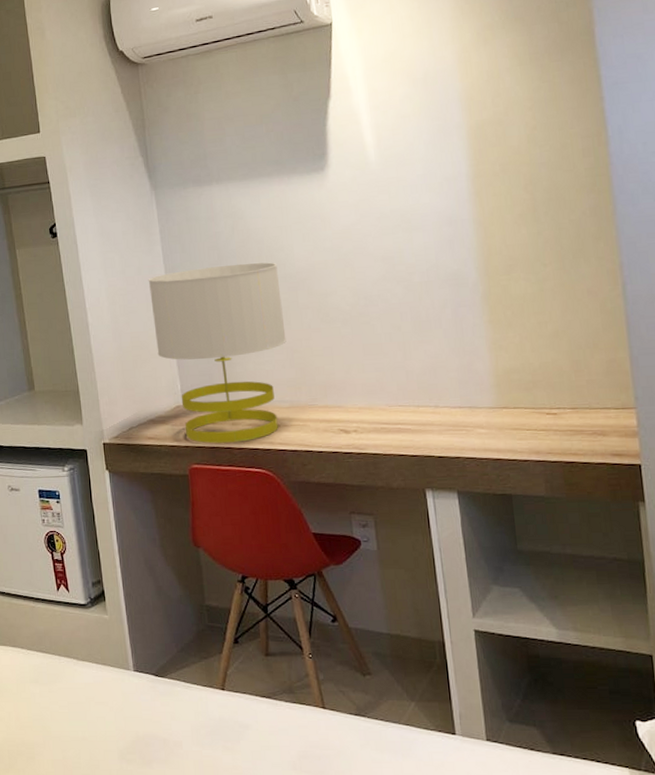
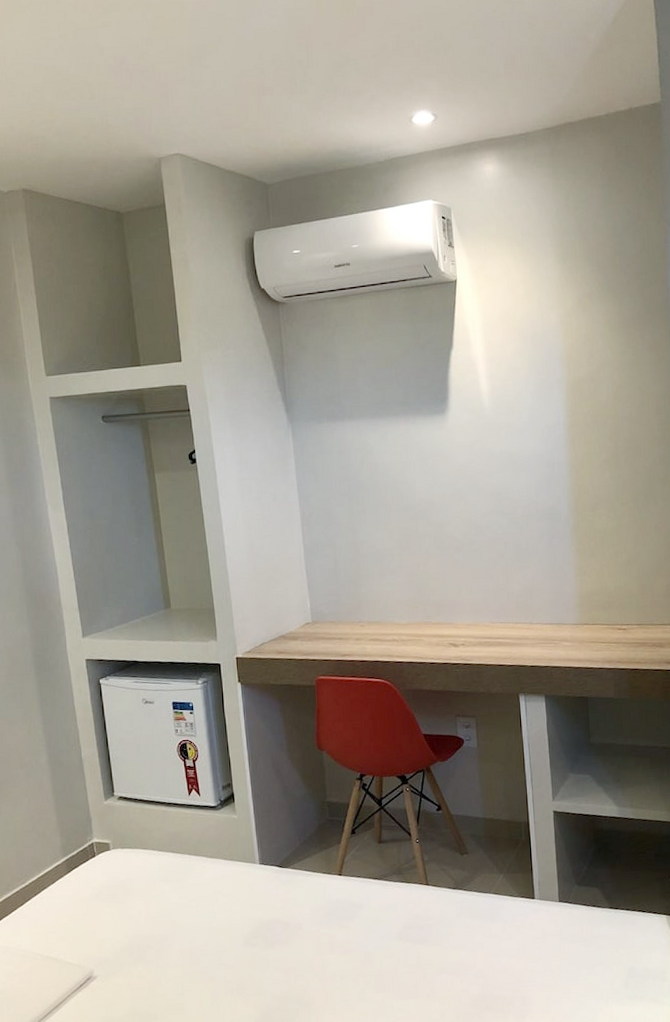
table lamp: present [148,262,286,444] -> none [282,494,406,657]

